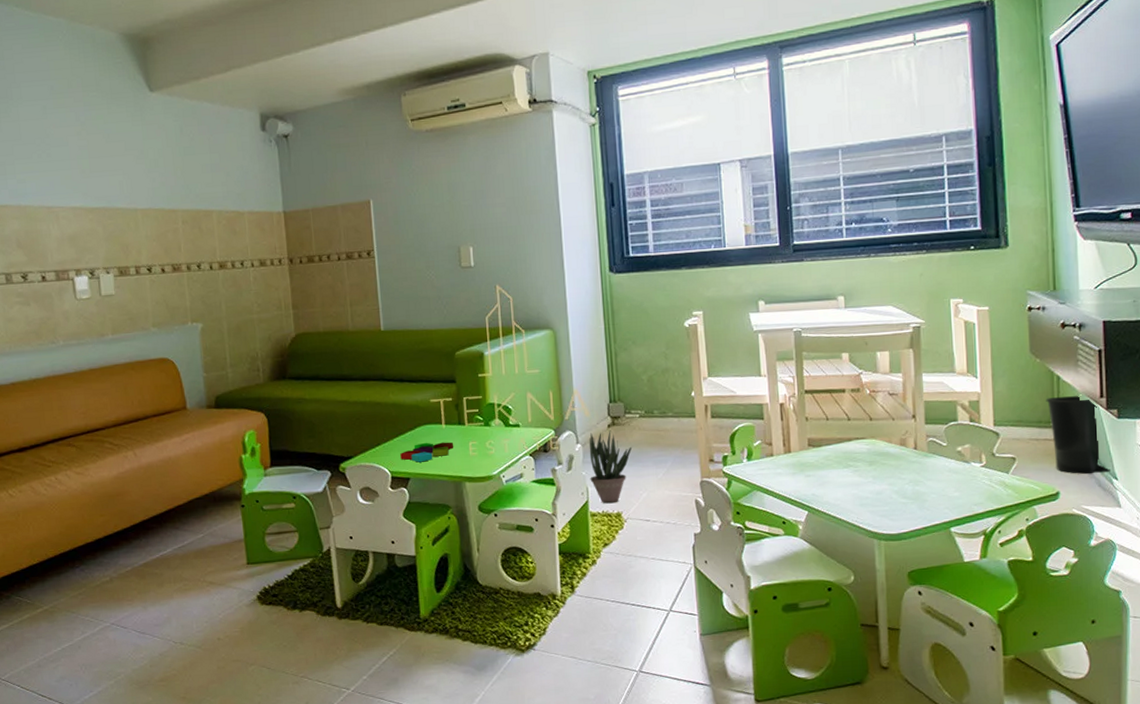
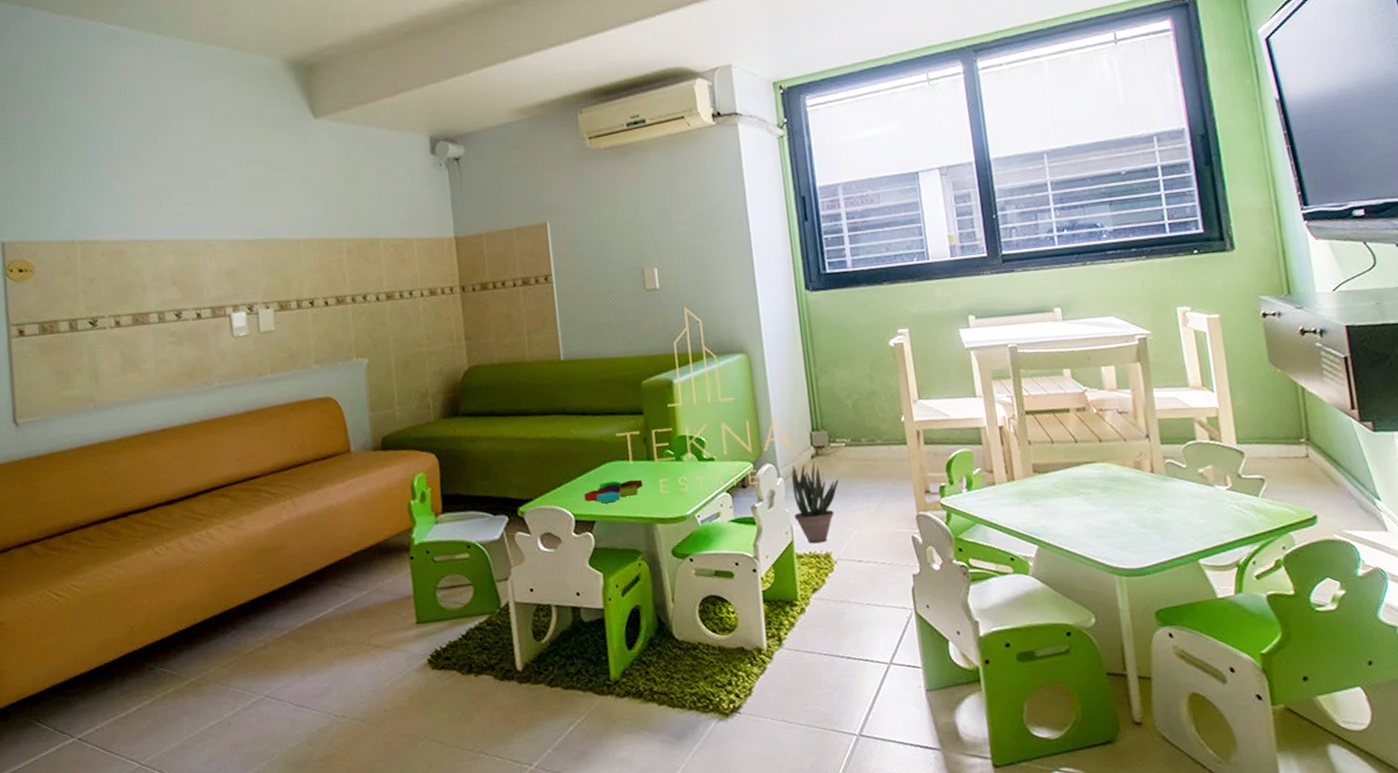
waste bin: present [1046,395,1111,474] -> none [1291,408,1372,495]

